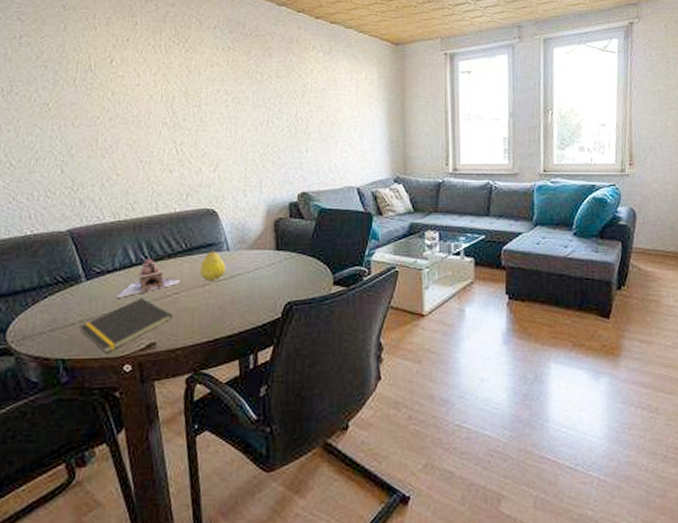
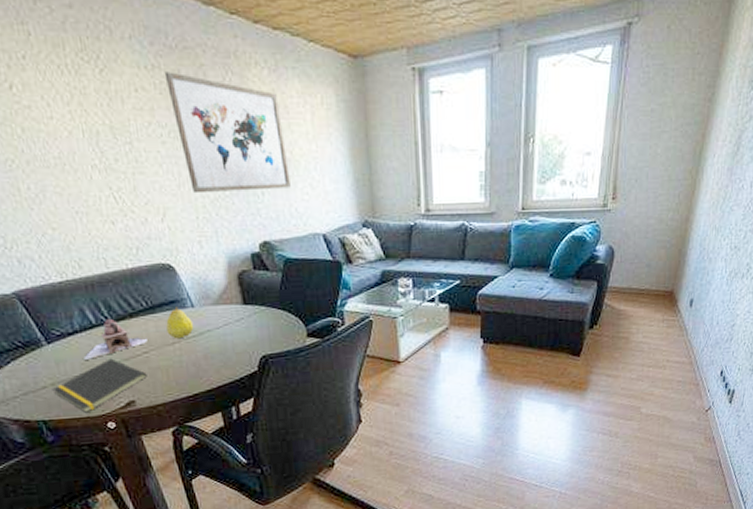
wall art: none [237,52,332,149] -> present [164,72,291,194]

